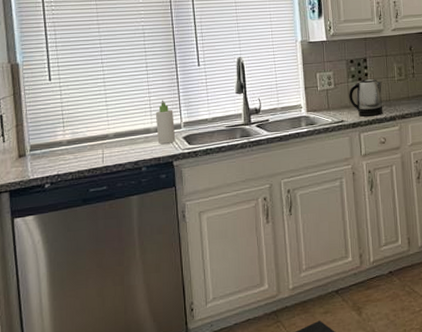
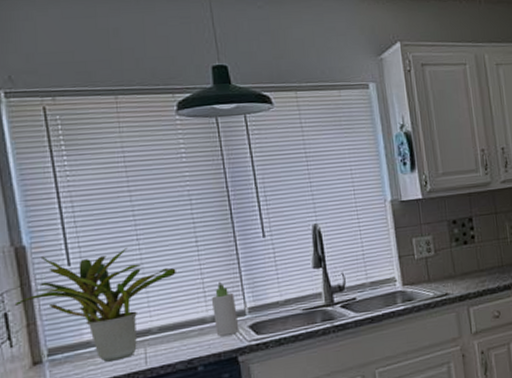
potted plant: none [8,69,130,159] -> present [14,248,176,362]
kettle: present [349,78,383,117] -> none [453,241,496,288]

